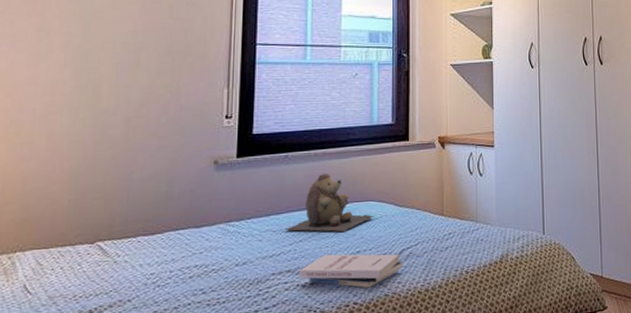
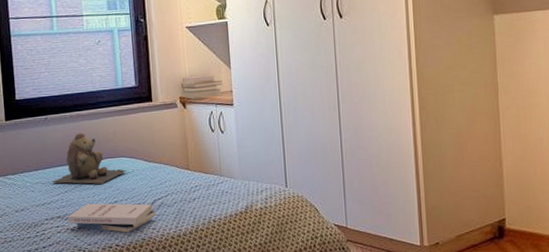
books: none [441,115,484,140] -> present [181,75,223,100]

